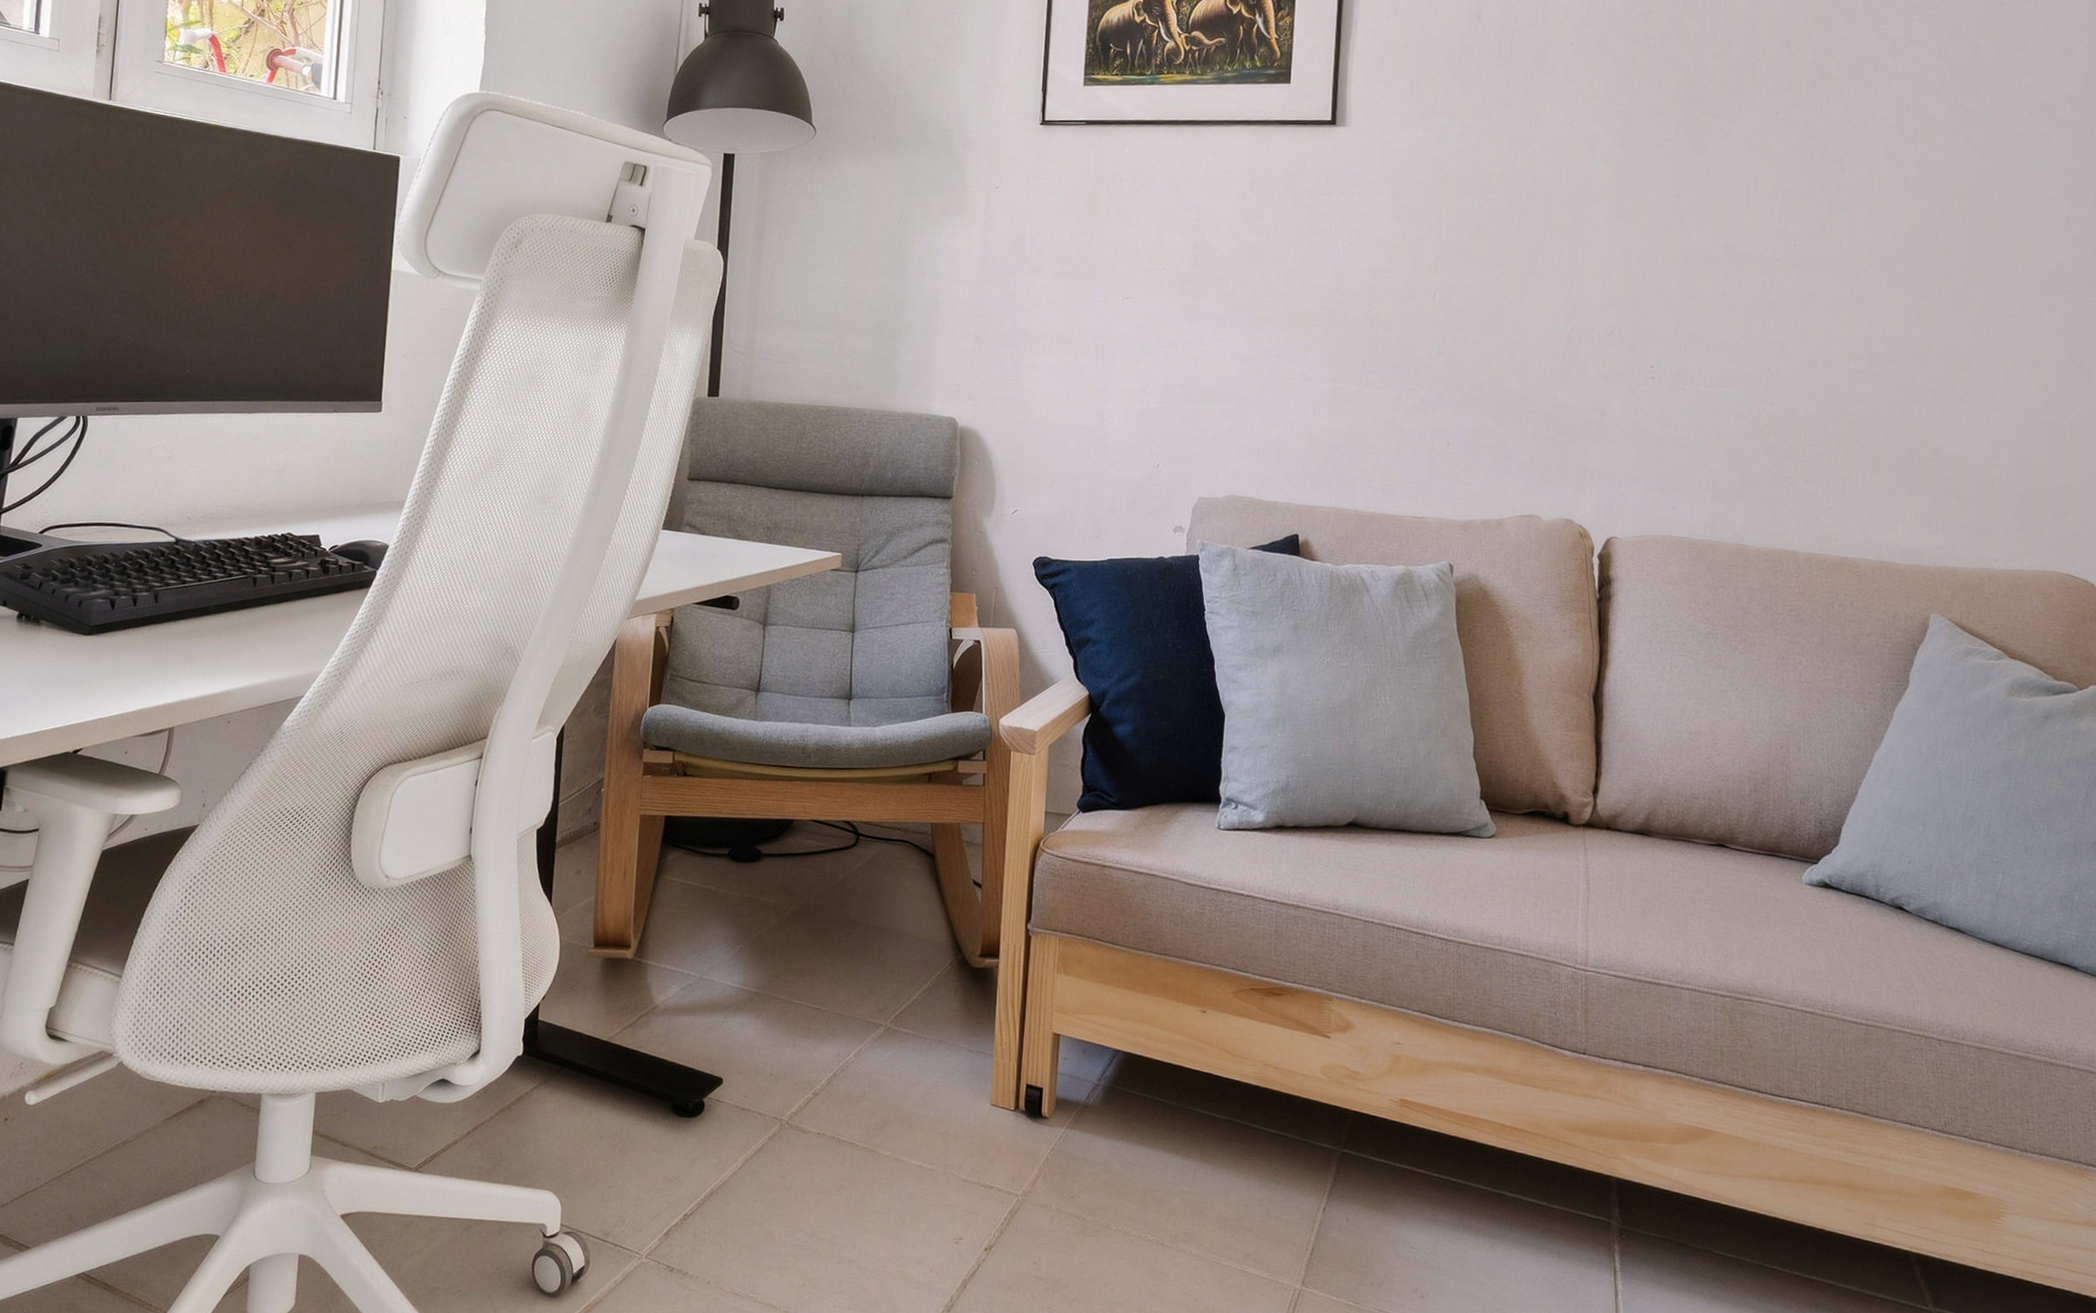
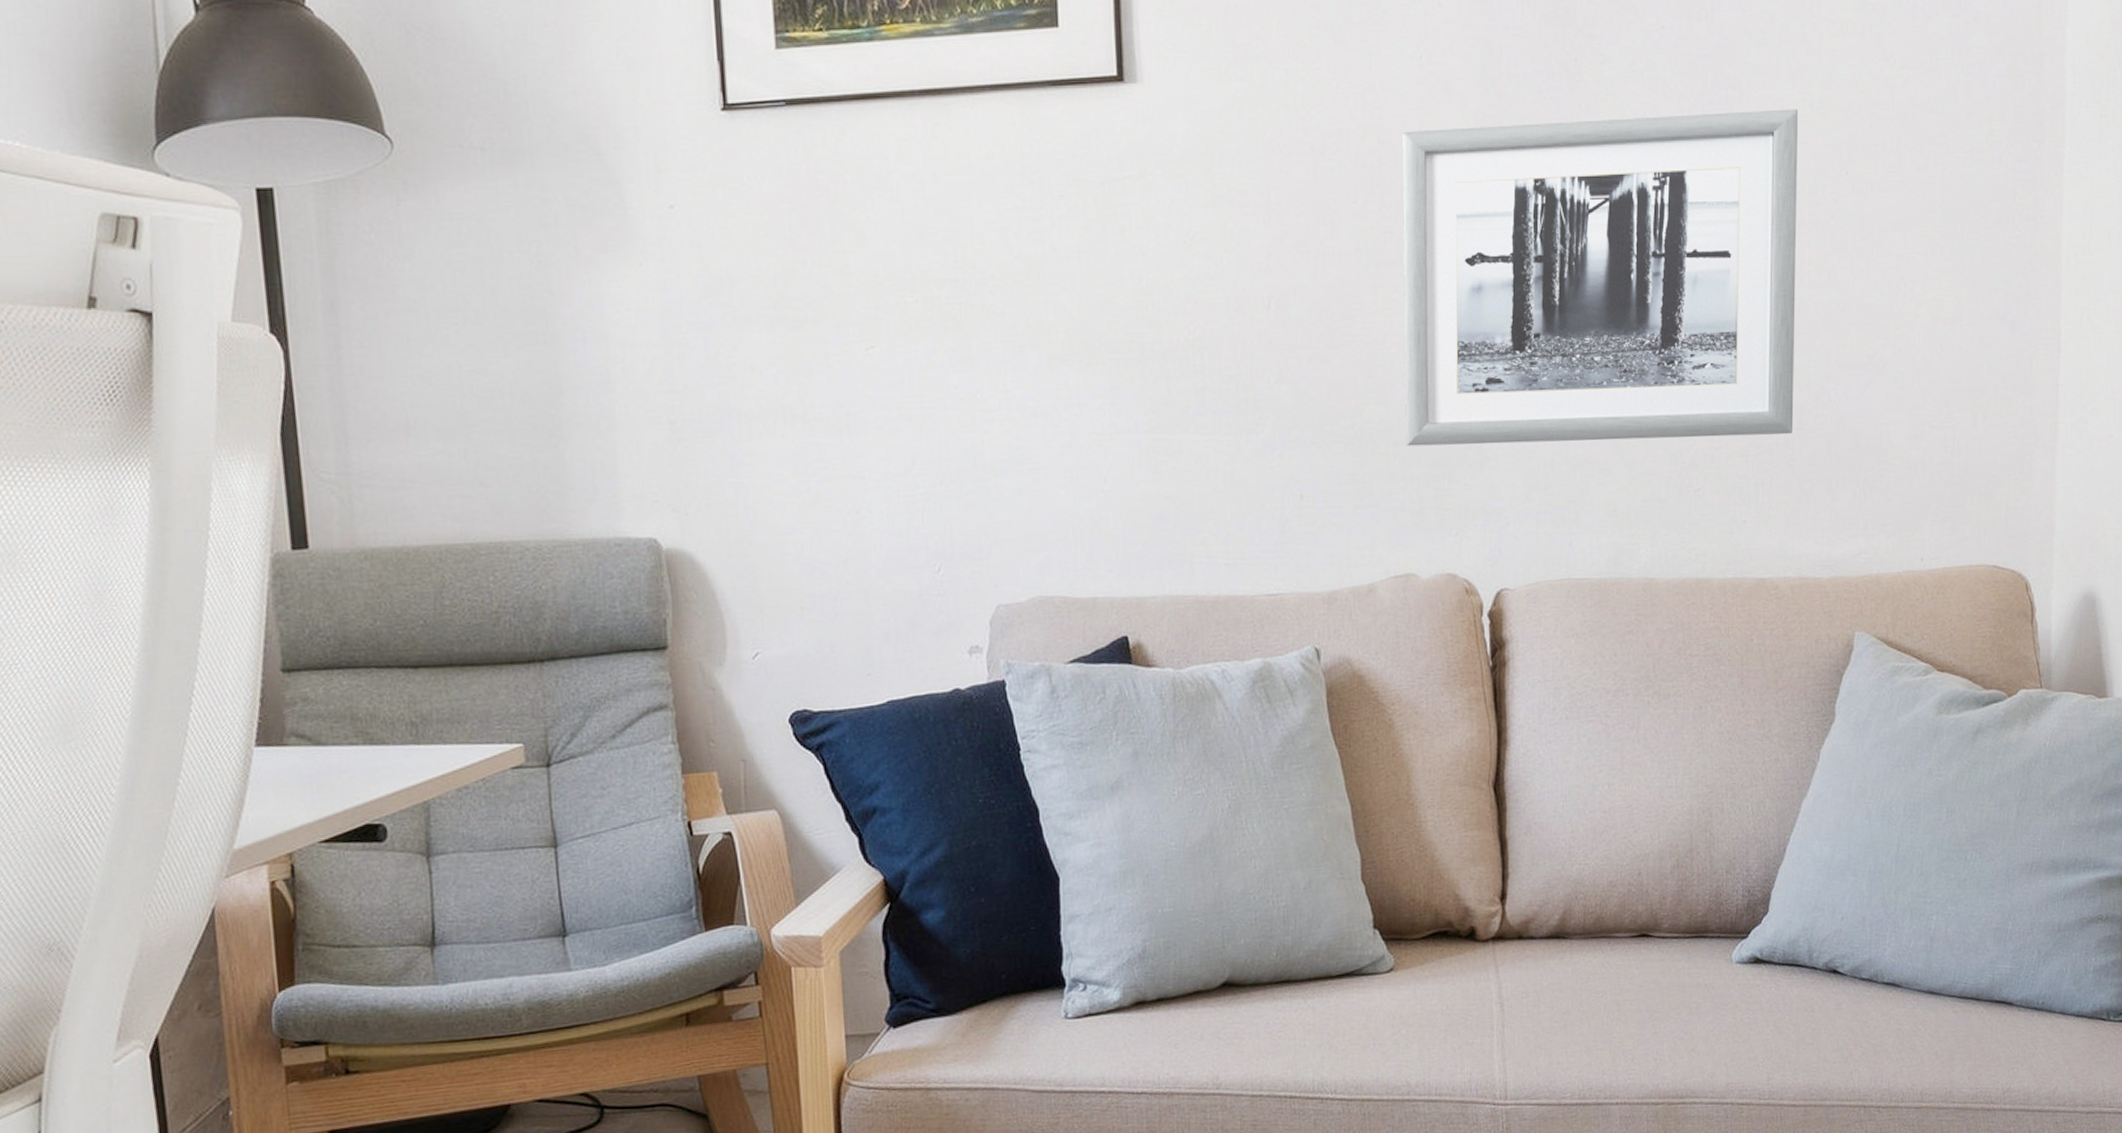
wall art: none [1538,176,1893,441] -> present [1402,109,1798,447]

